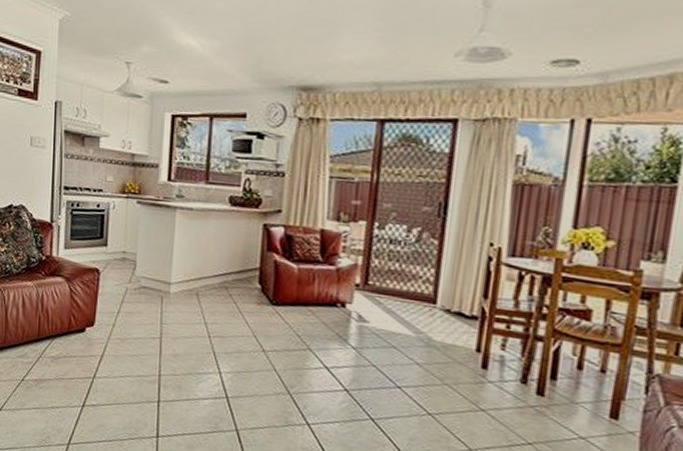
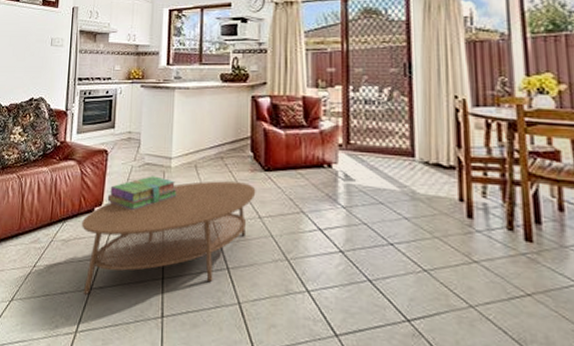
coffee table: none [72,310,262,411] -> present [82,181,256,295]
stack of books: none [99,300,176,333] -> present [107,176,177,210]

